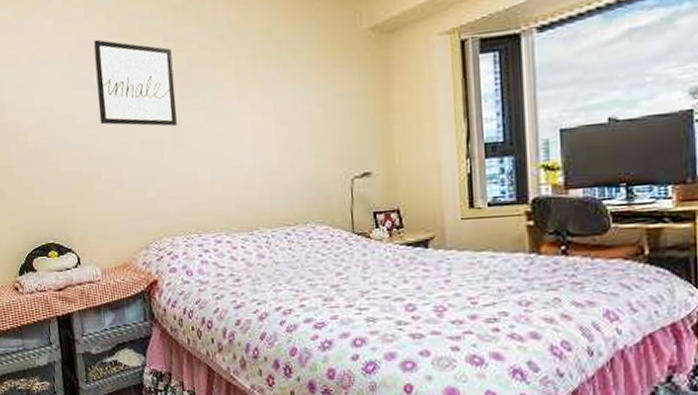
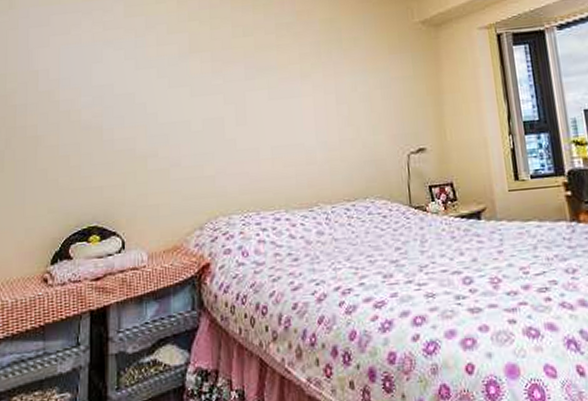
wall art: present [93,39,177,126] -> none [161,23,241,105]

